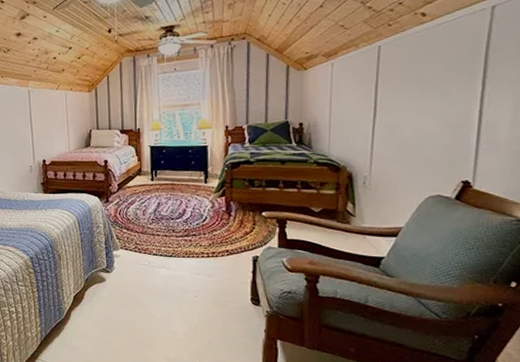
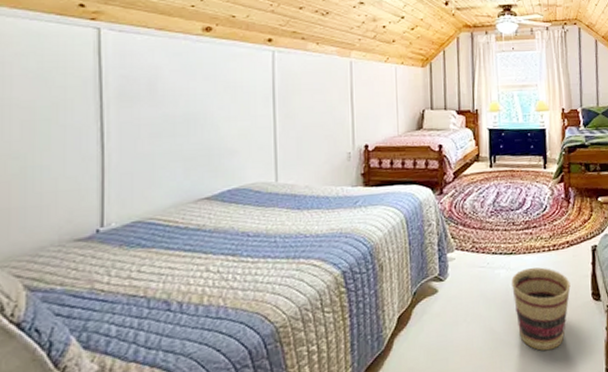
basket: none [171,270,229,341] -> present [511,267,571,351]

